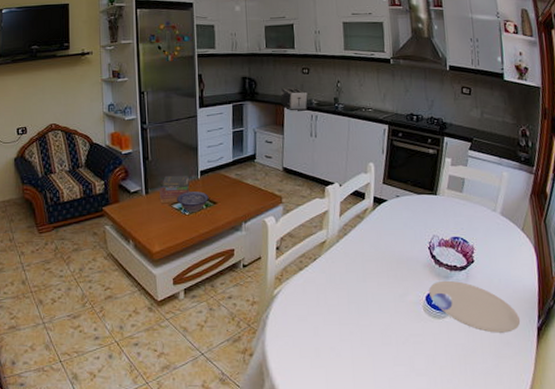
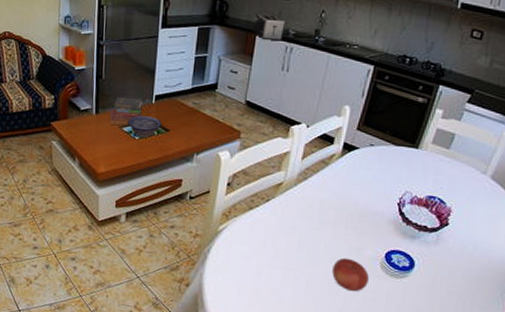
fruit: none [382,305,416,338] -> present [332,257,369,292]
plate: present [429,280,521,333] -> none [390,240,491,303]

